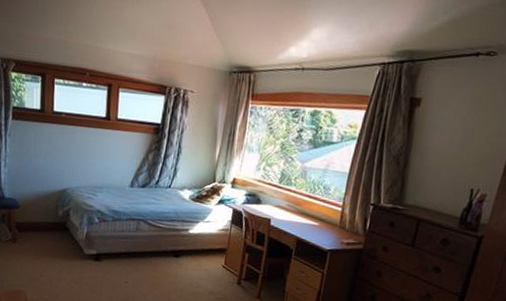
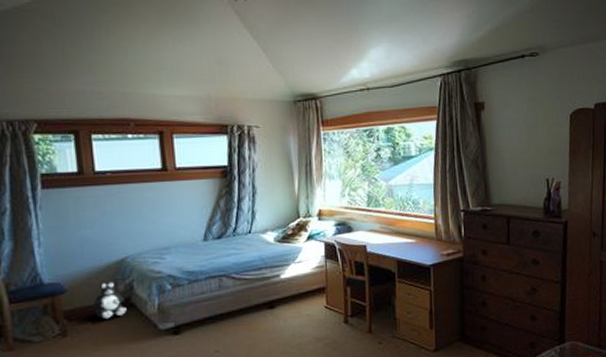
plush toy: none [38,206,62,236] -> present [94,282,126,320]

